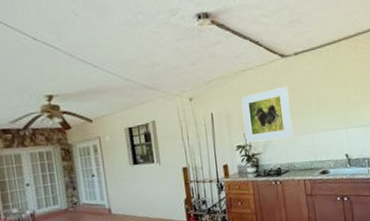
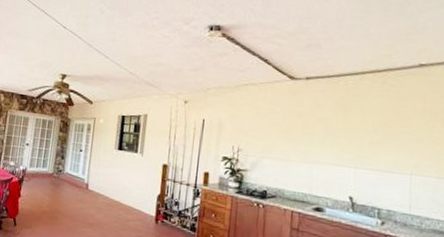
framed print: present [241,86,294,143] -> none [234,108,292,163]

